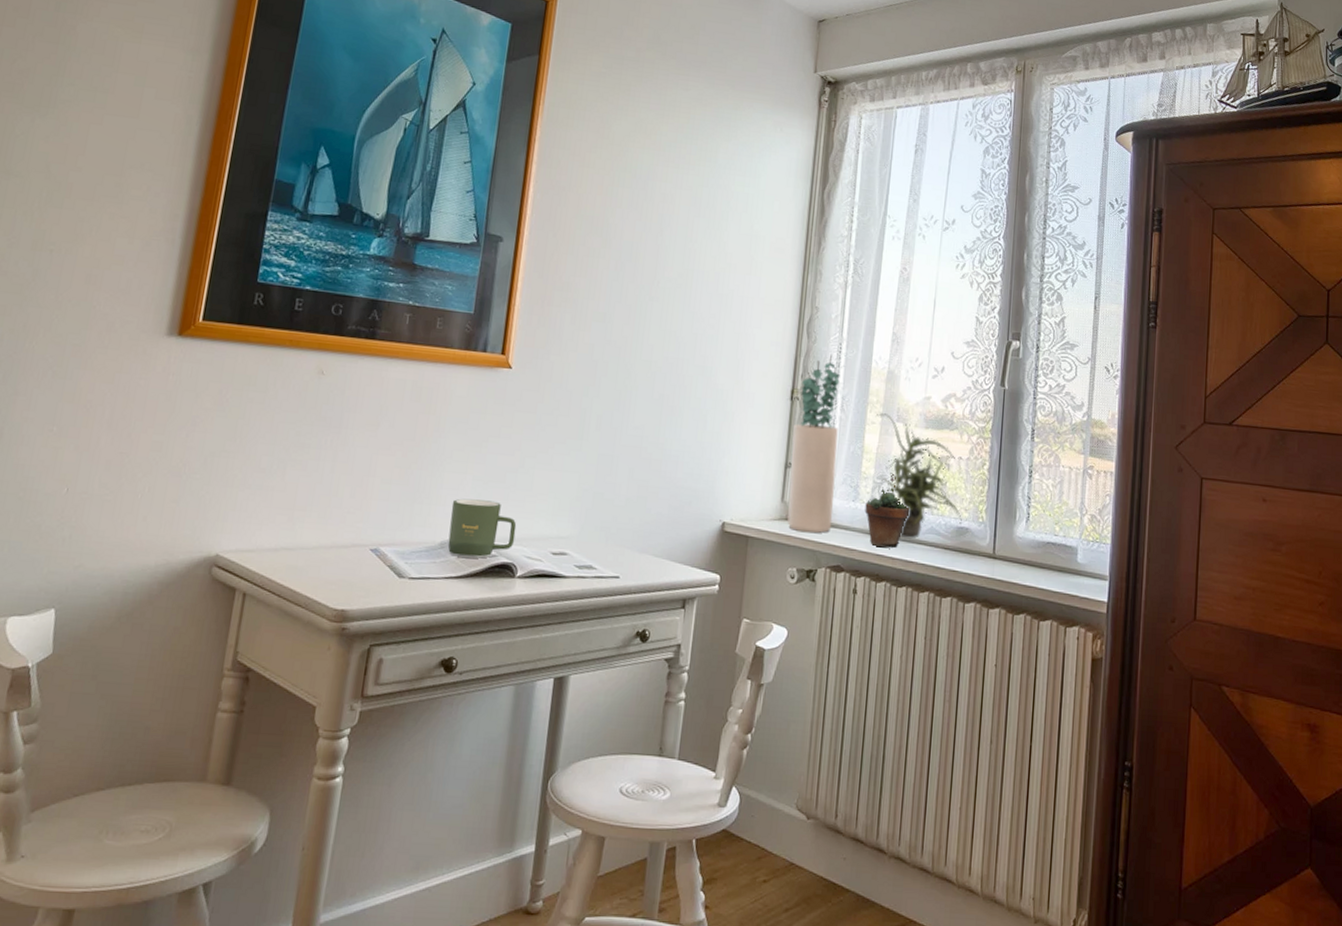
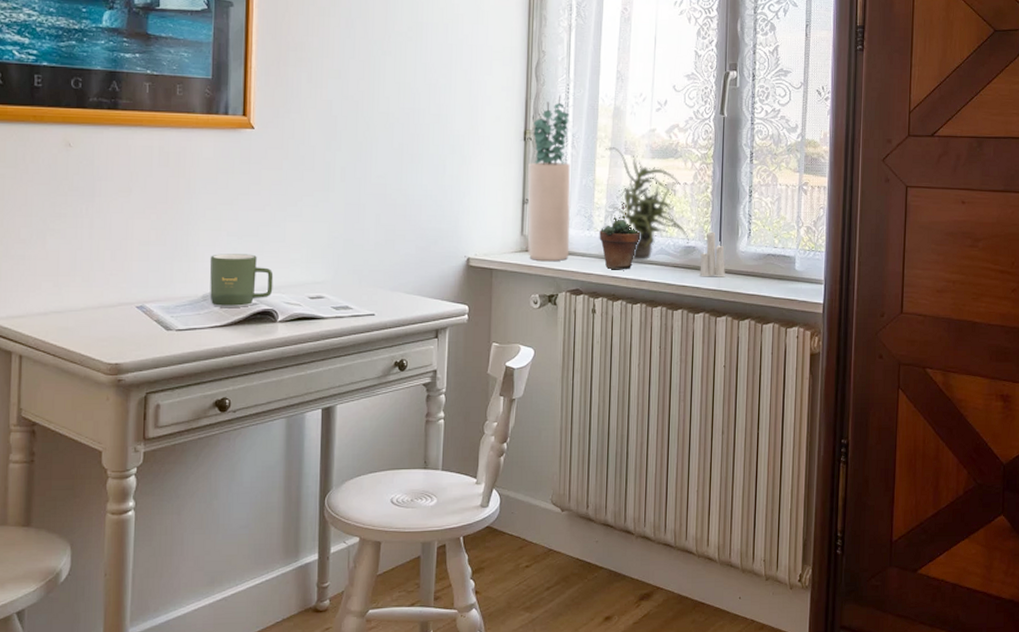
candle: none [972,507,1000,565] -> present [699,227,725,278]

